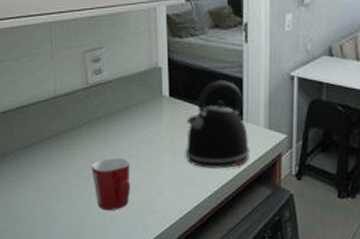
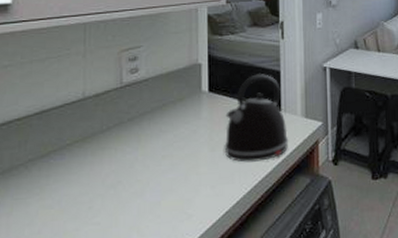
mug: present [91,157,131,211] -> none [118,158,164,222]

